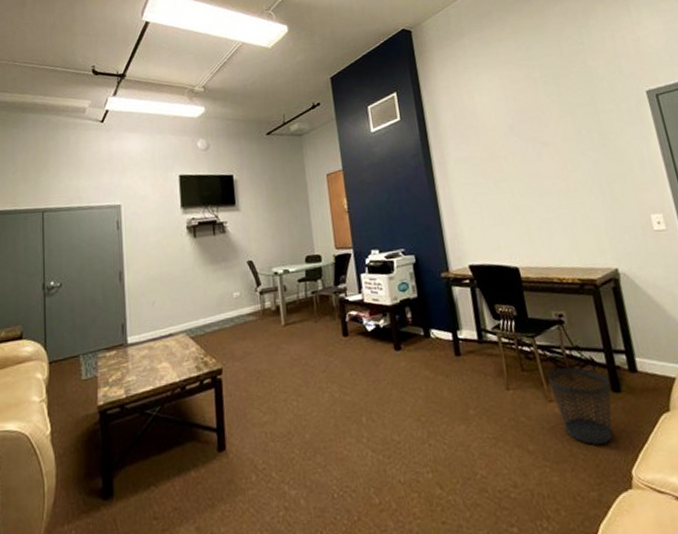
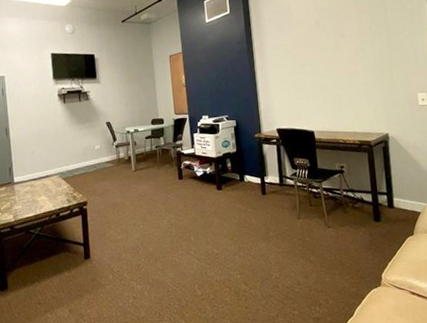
wastebasket: present [547,367,612,445] -> none [328,204,373,257]

